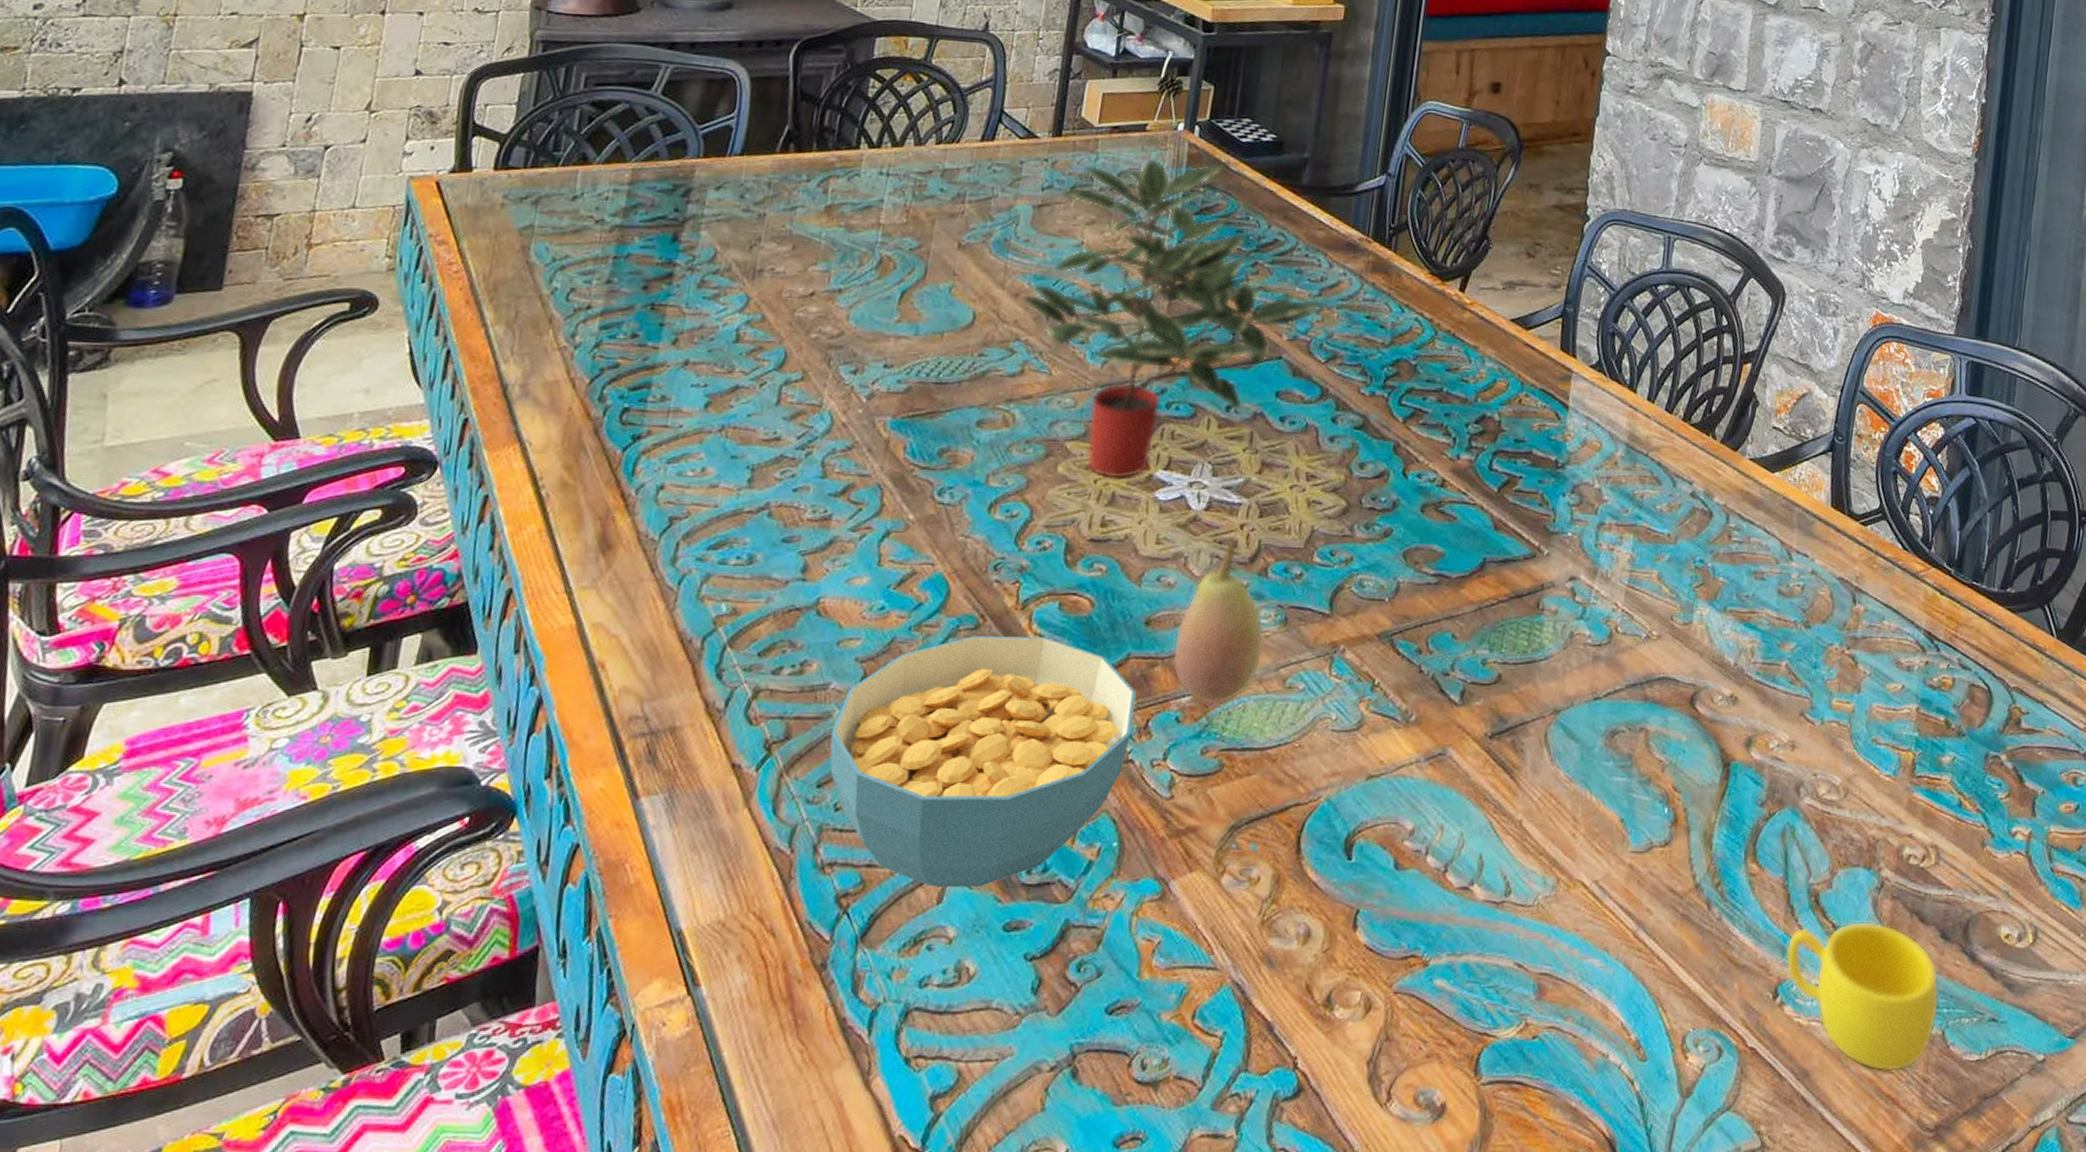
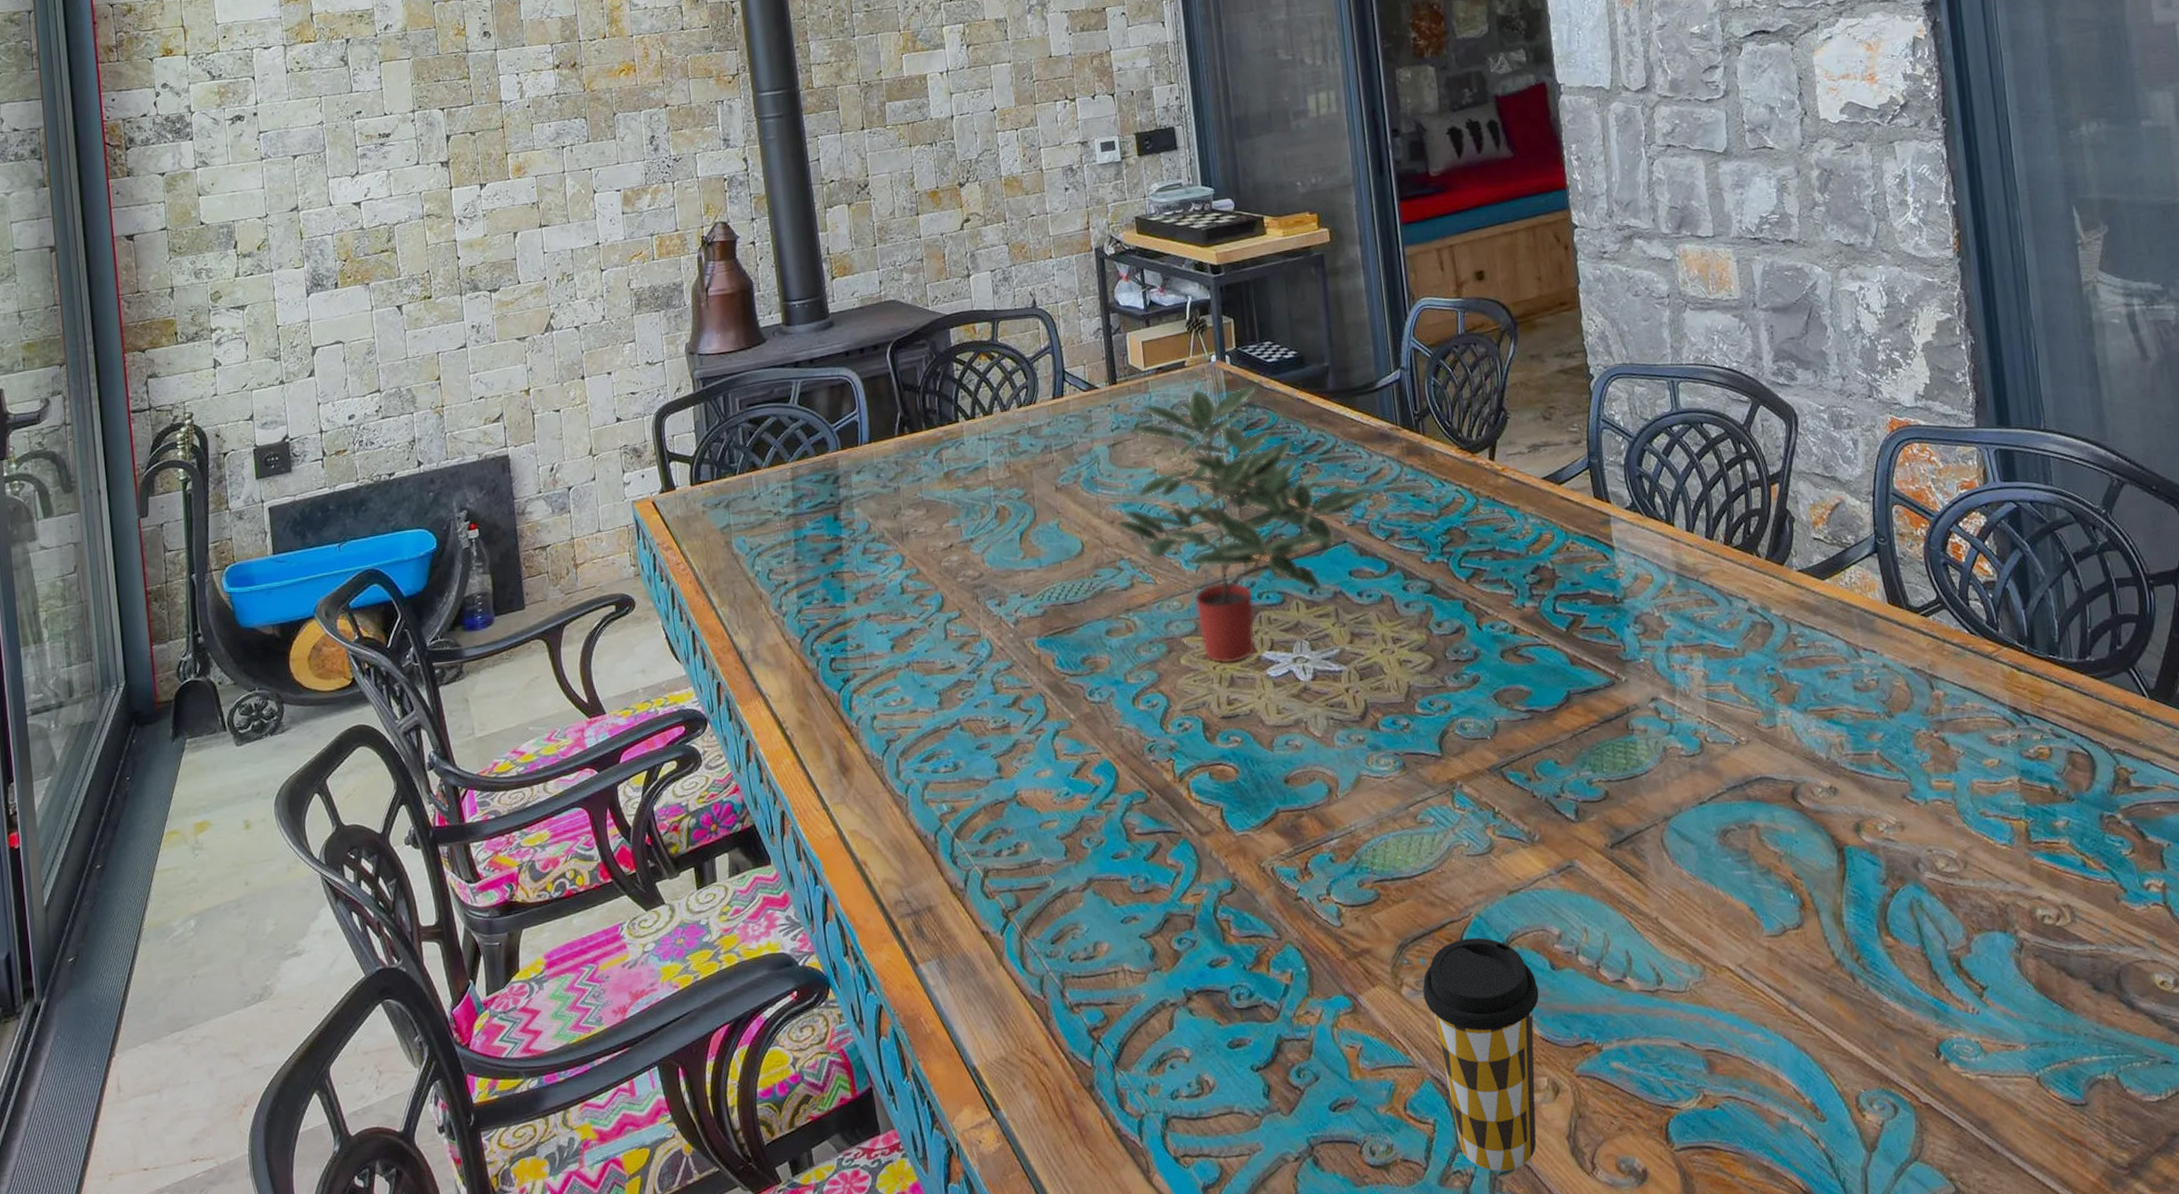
cereal bowl: present [830,636,1136,887] -> none [1051,802,1295,1017]
fruit: present [1172,538,1265,706] -> none [1312,701,1392,845]
coffee cup: none [1244,825,1375,1097] -> present [1423,937,1539,1172]
cup: present [1785,921,1940,1071] -> none [1938,980,2108,1117]

